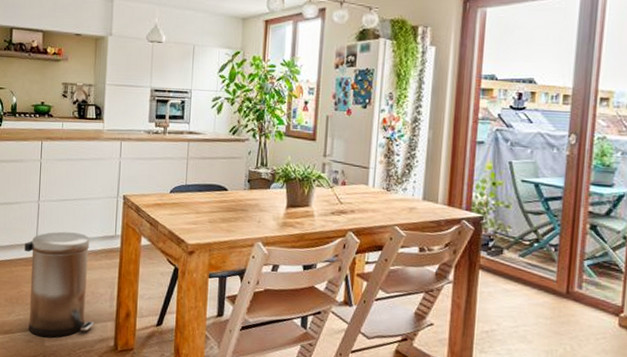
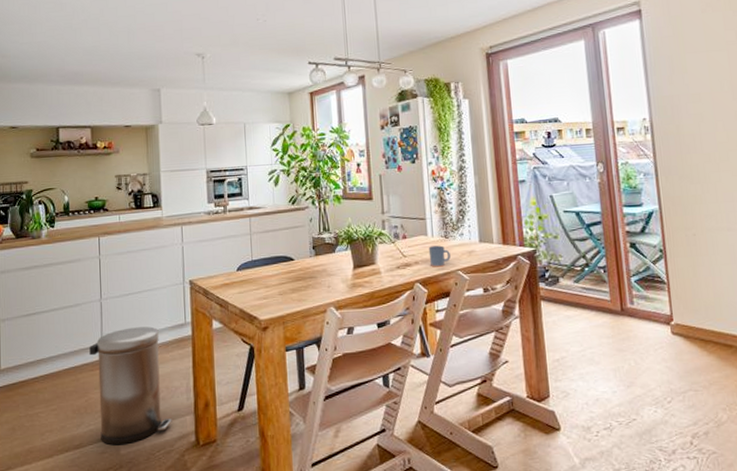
mug: none [366,196,390,219] -> present [428,245,450,267]

